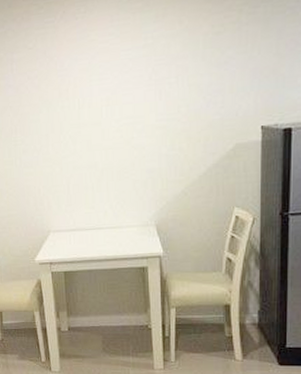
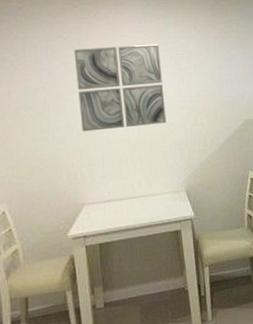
wall art: none [39,47,138,156] -> present [74,43,167,132]

